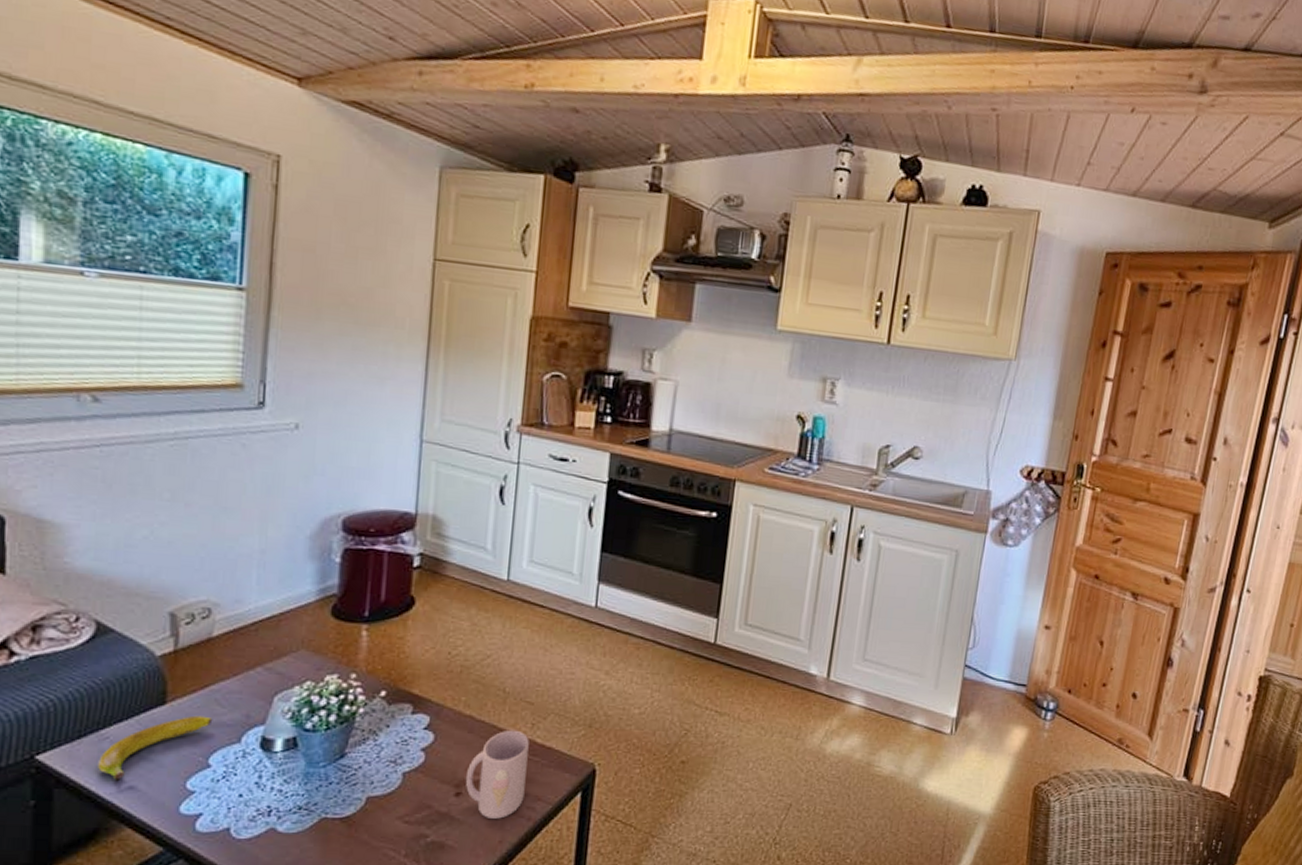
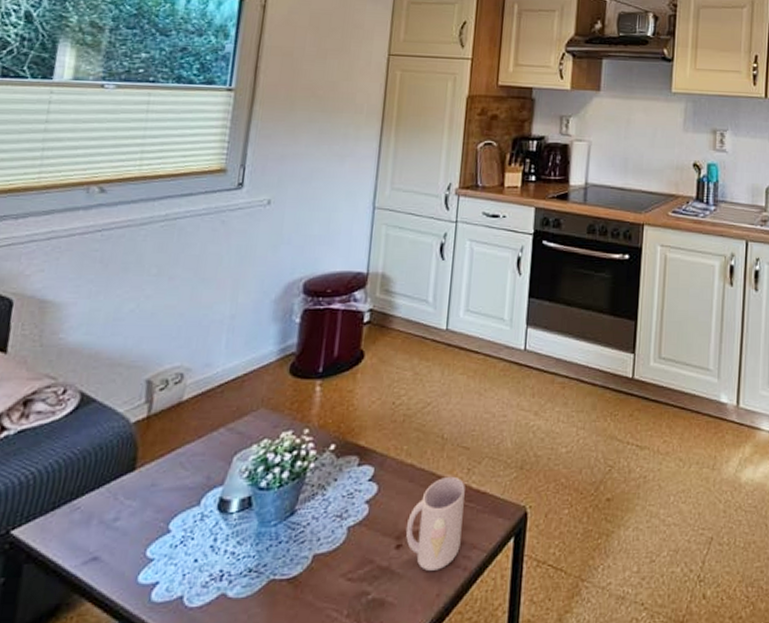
banana: present [98,715,213,782] -> none [66,480,176,553]

